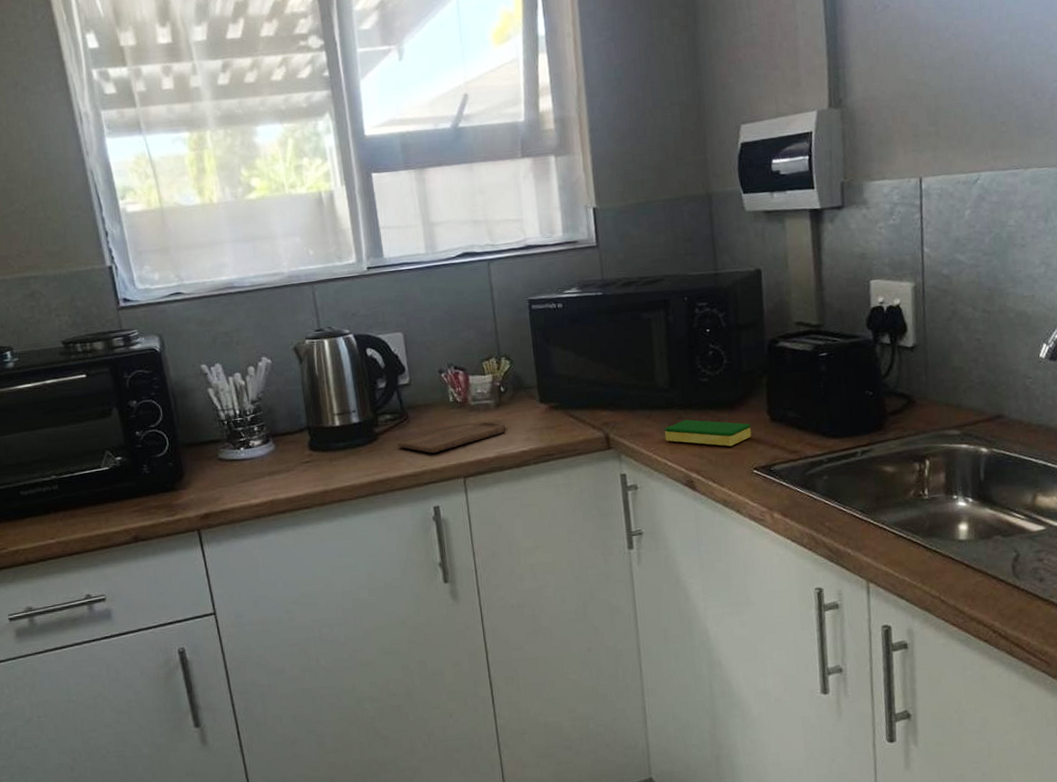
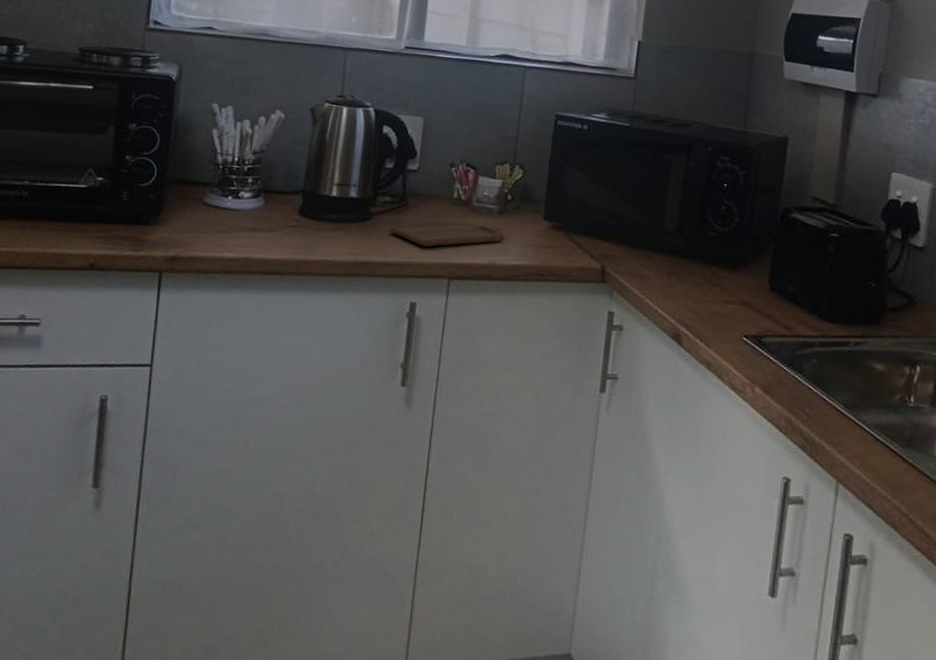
dish sponge: present [664,419,752,447] -> none [661,269,749,308]

